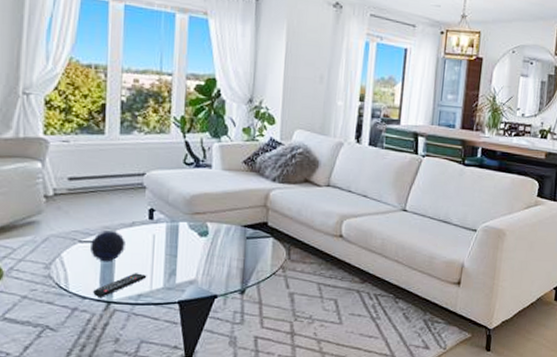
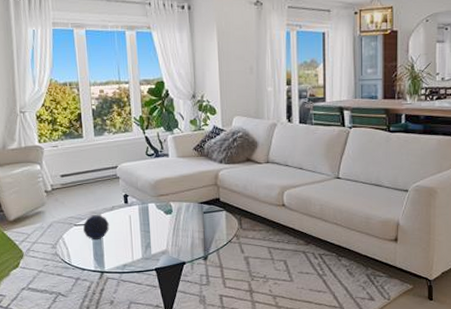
remote control: present [93,273,147,297] -> none [90,247,129,268]

